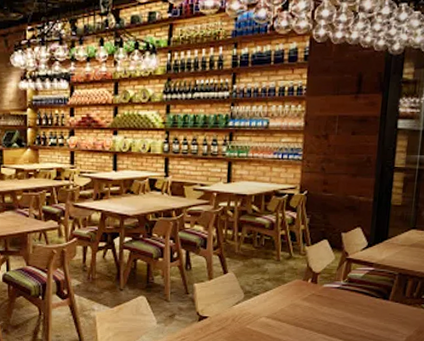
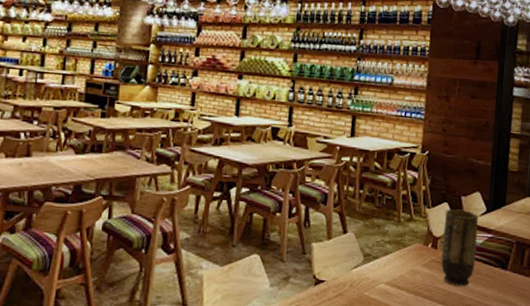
vase: none [321,245,359,317] -> present [441,209,478,287]

